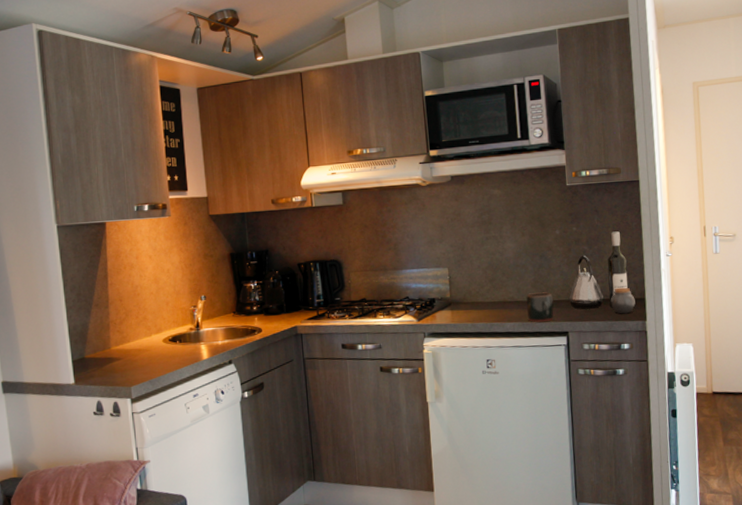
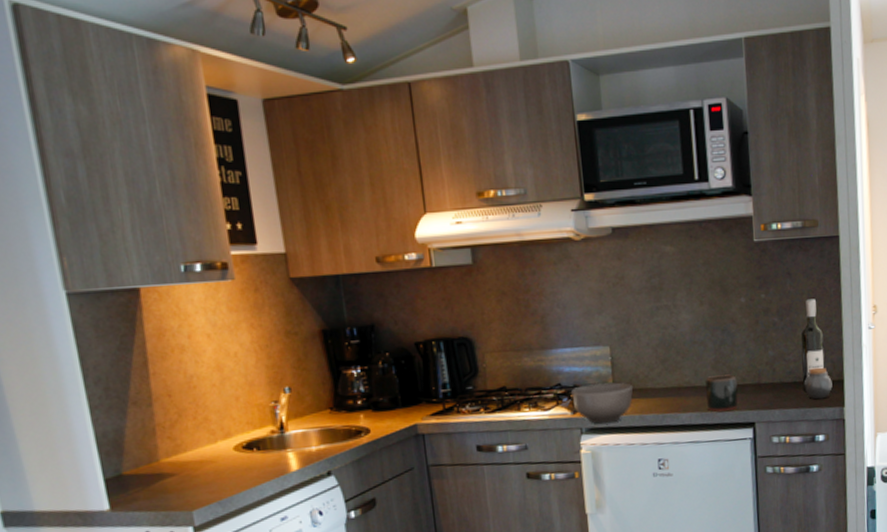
bowl: none [417,296,467,329] -> present [571,382,634,424]
kettle: present [568,256,603,309] -> none [755,329,796,395]

